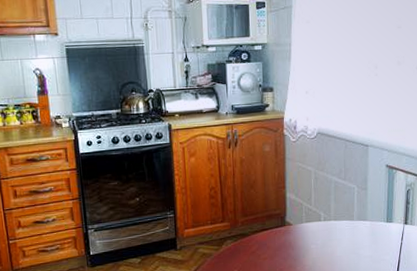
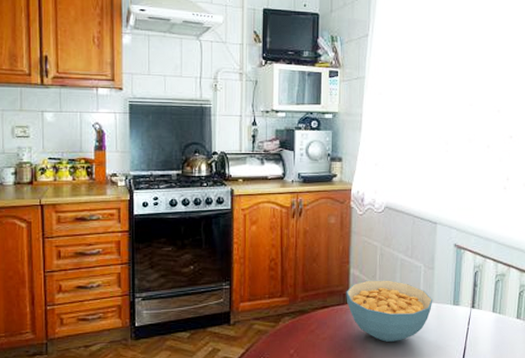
cereal bowl: none [283,202,367,259] -> present [346,280,433,342]

